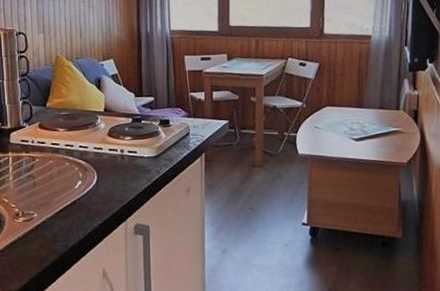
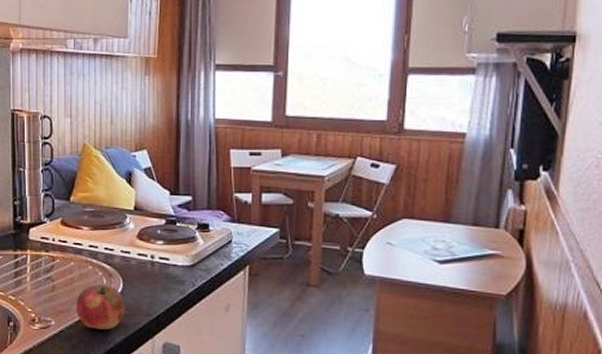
fruit: none [55,178,100,218] -> present [75,284,125,330]

